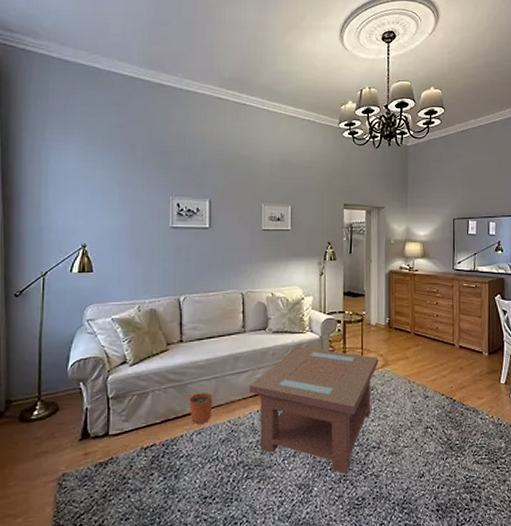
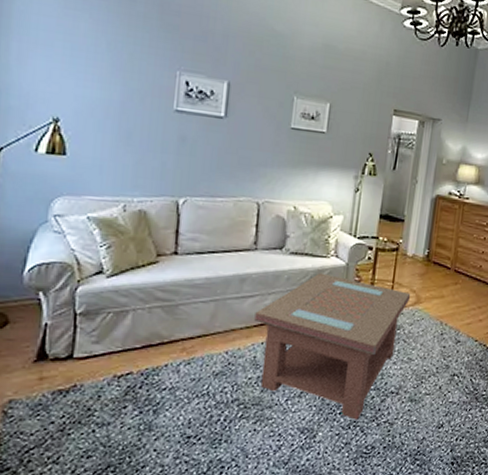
plant pot: present [189,390,213,425] -> none [179,313,209,353]

